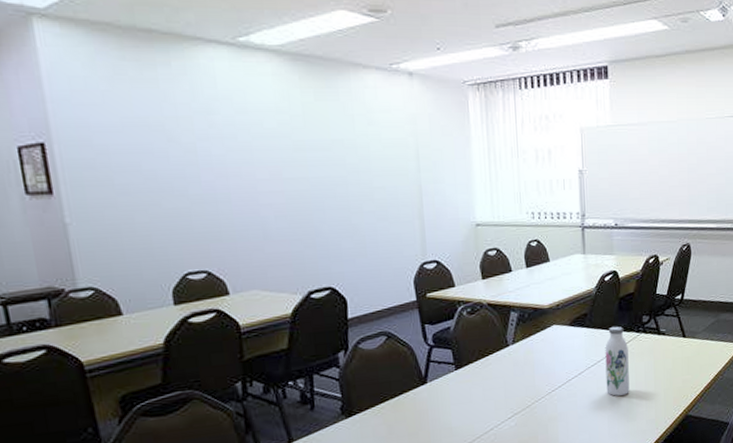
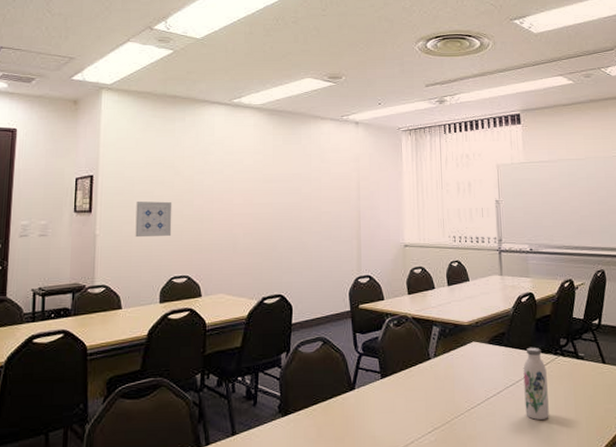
wall art: none [117,177,177,226] -> present [135,201,172,238]

